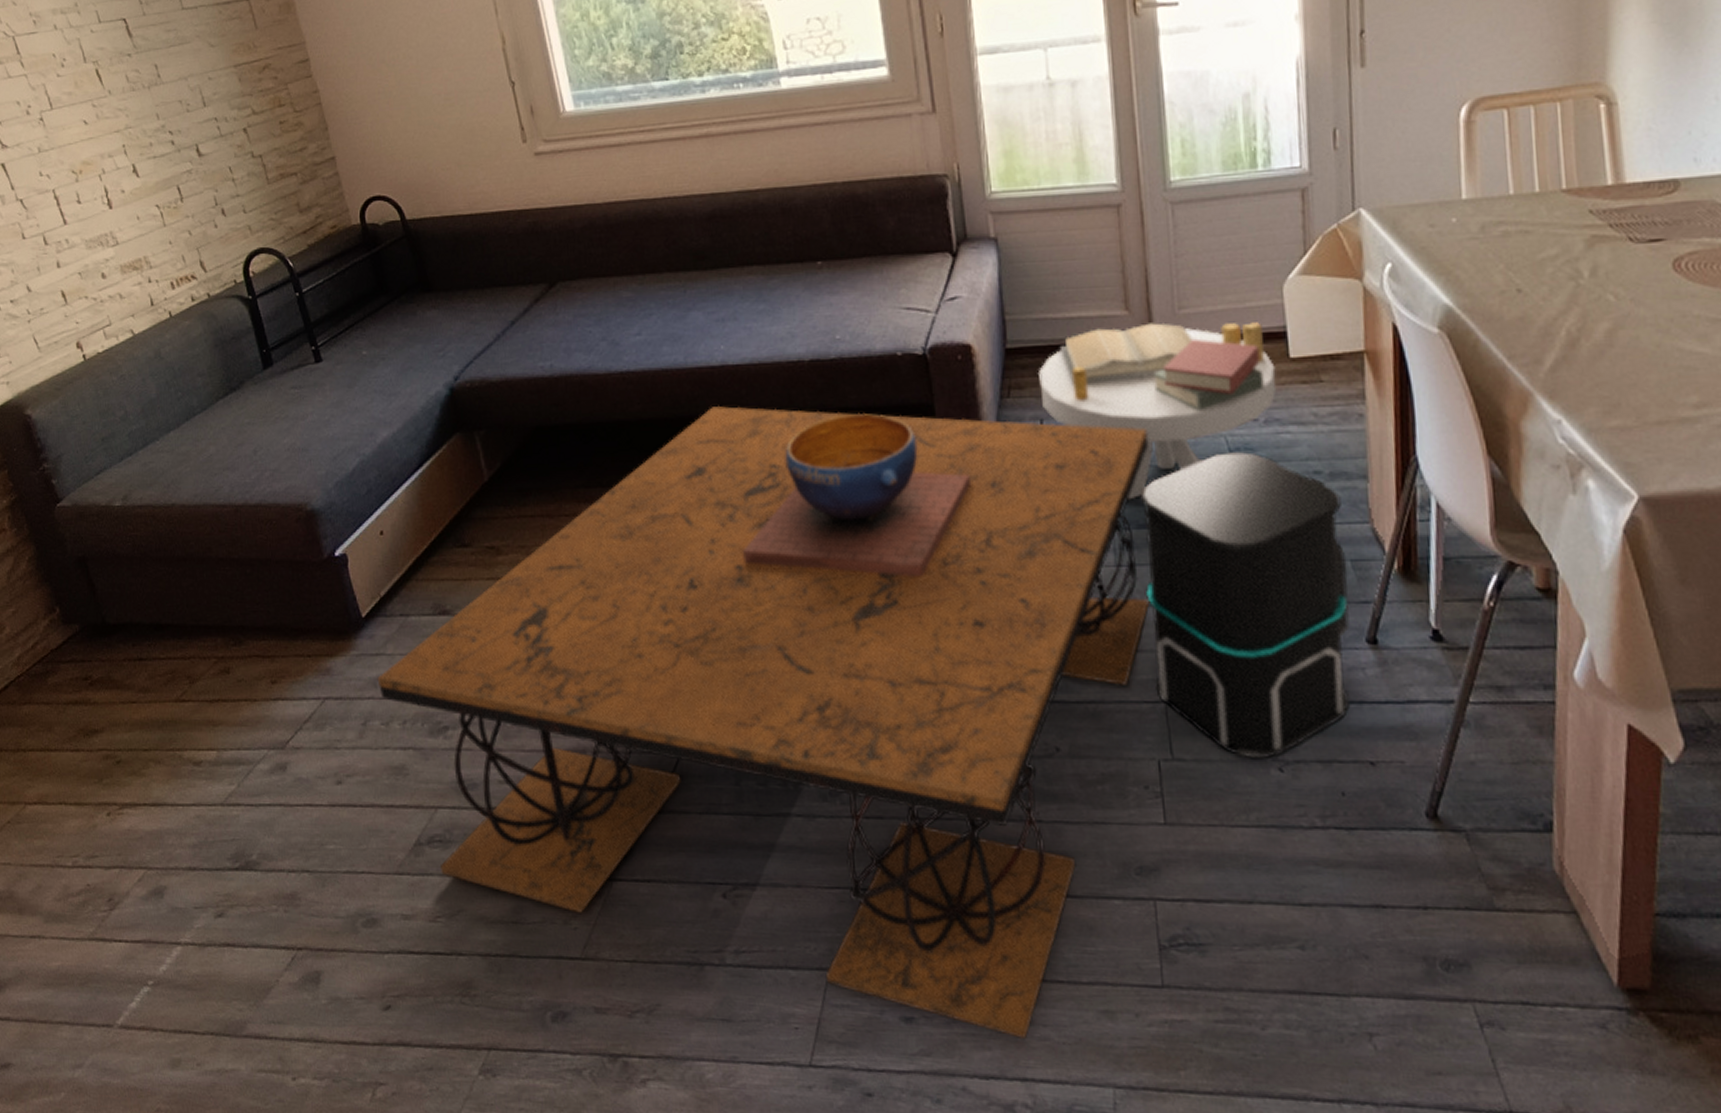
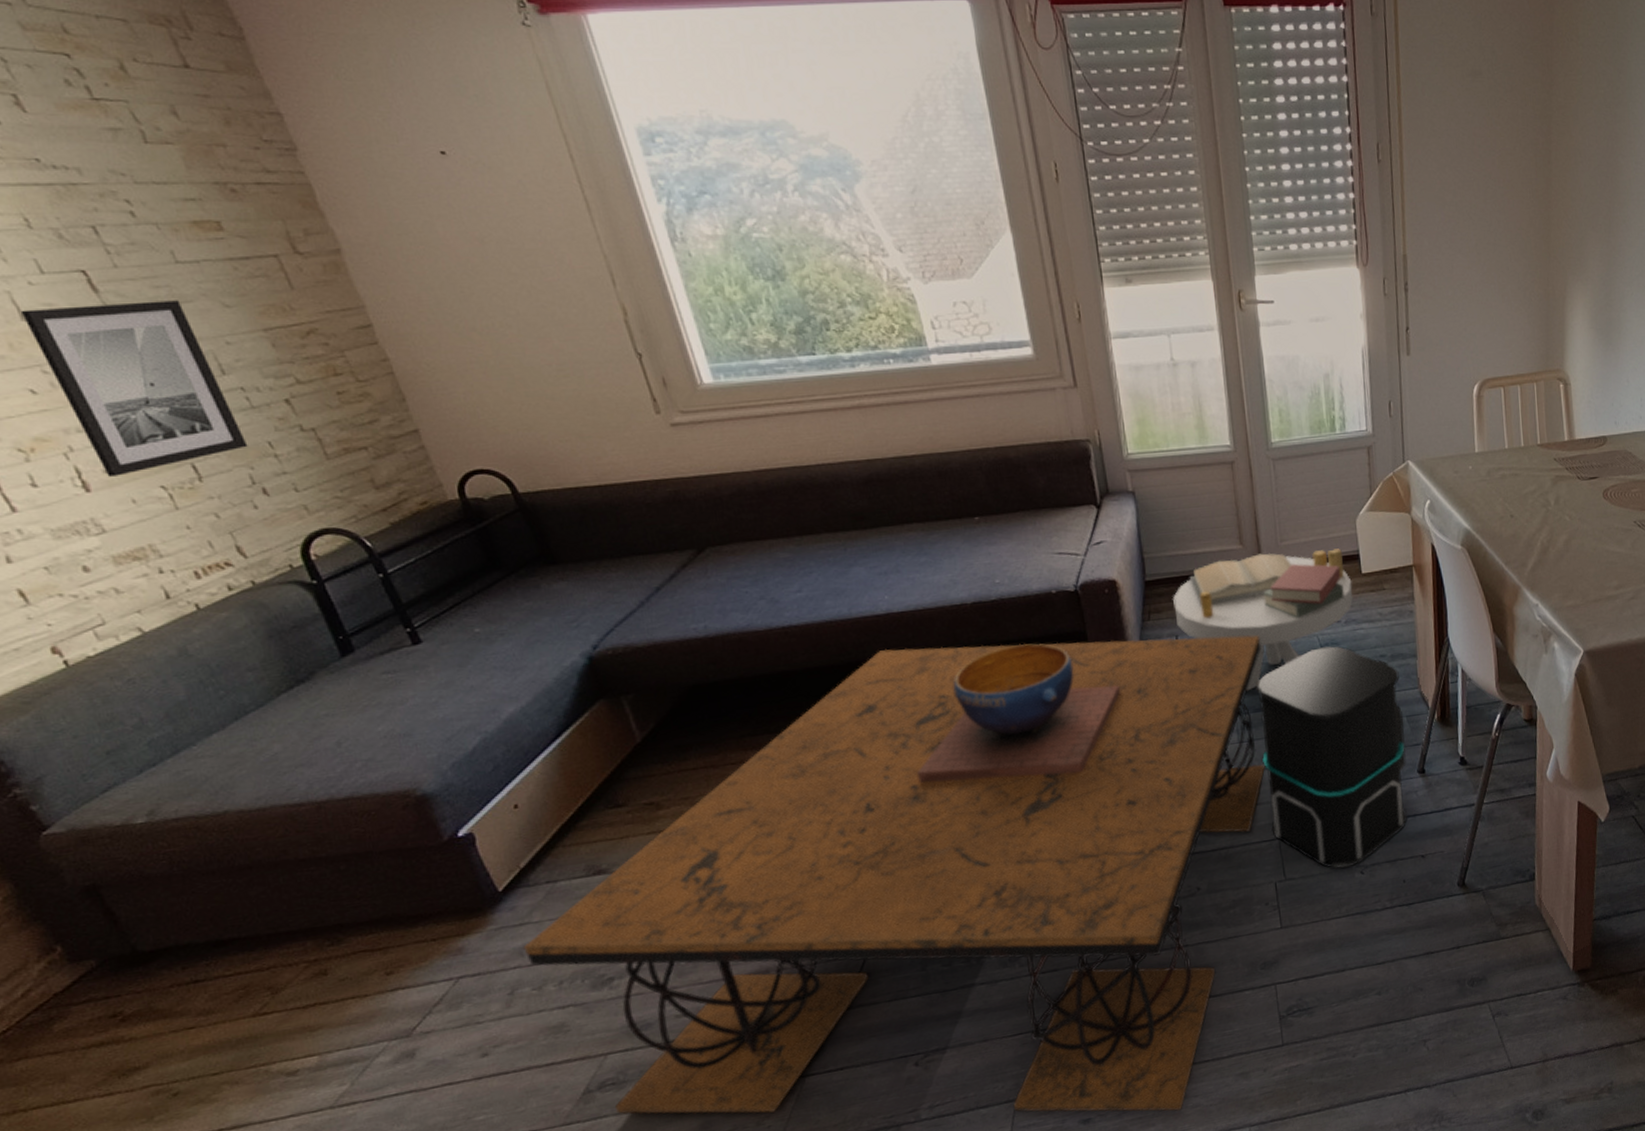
wall art: none [84,42,215,196] -> present [20,300,248,477]

